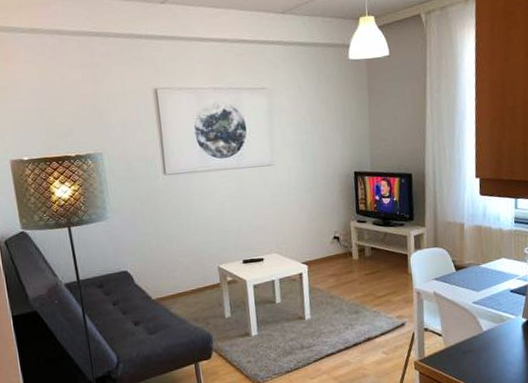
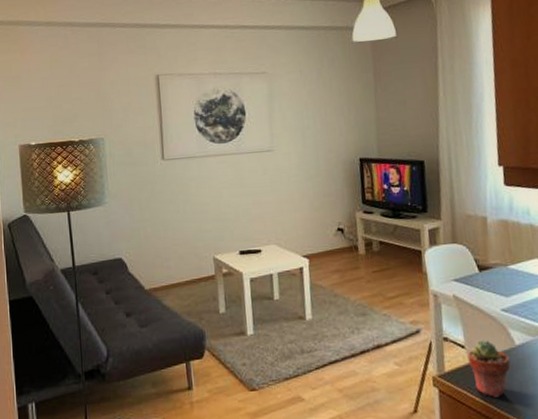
potted succulent: none [444,328,478,376] -> present [467,340,511,399]

